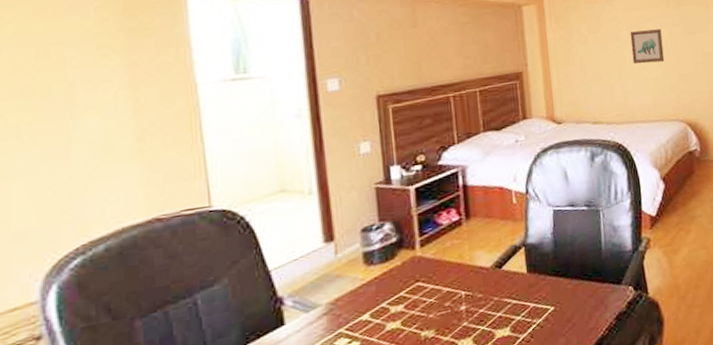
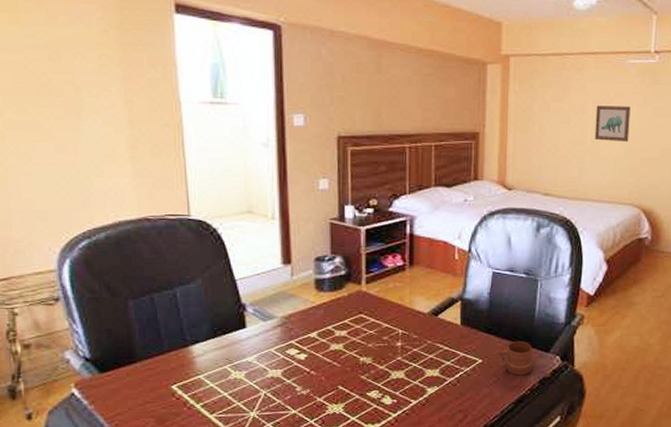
mug: none [564,277,607,317] -> present [493,341,533,376]

